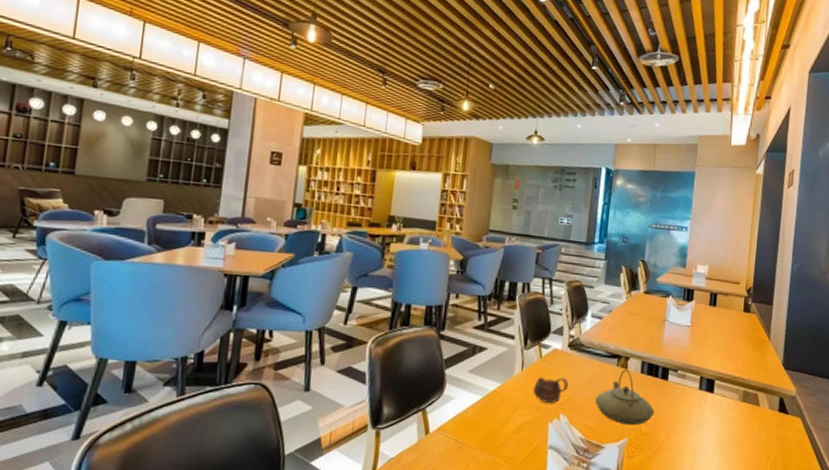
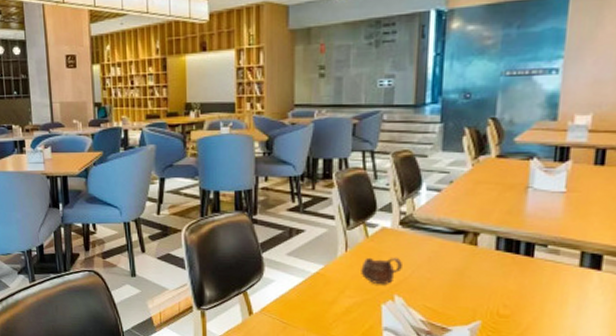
teapot: present [595,368,655,426] -> none [436,245,516,308]

